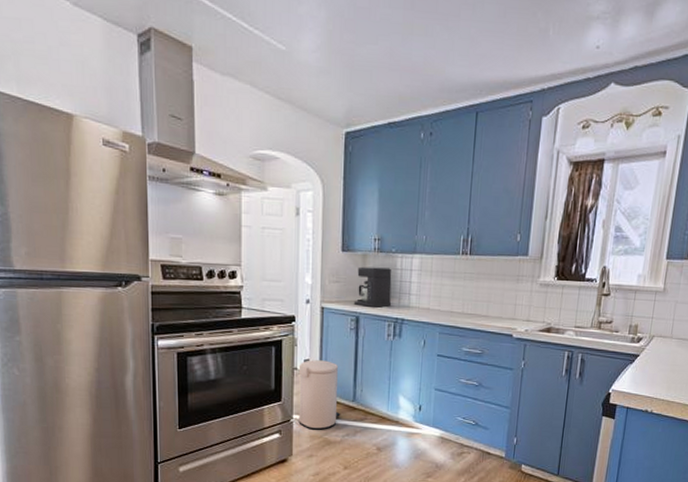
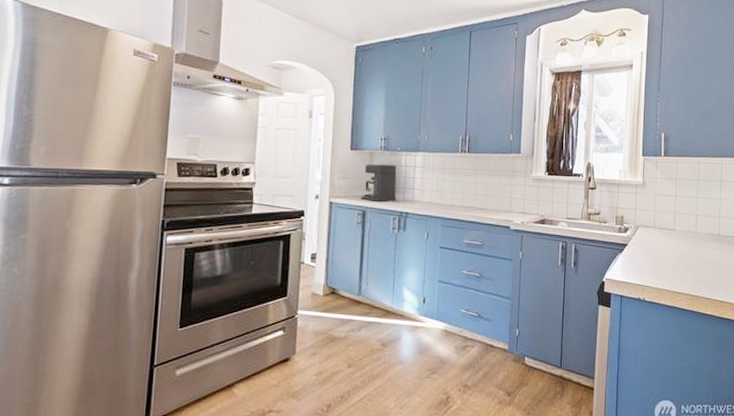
pedal bin: present [298,360,341,430] -> none [303,254,346,326]

